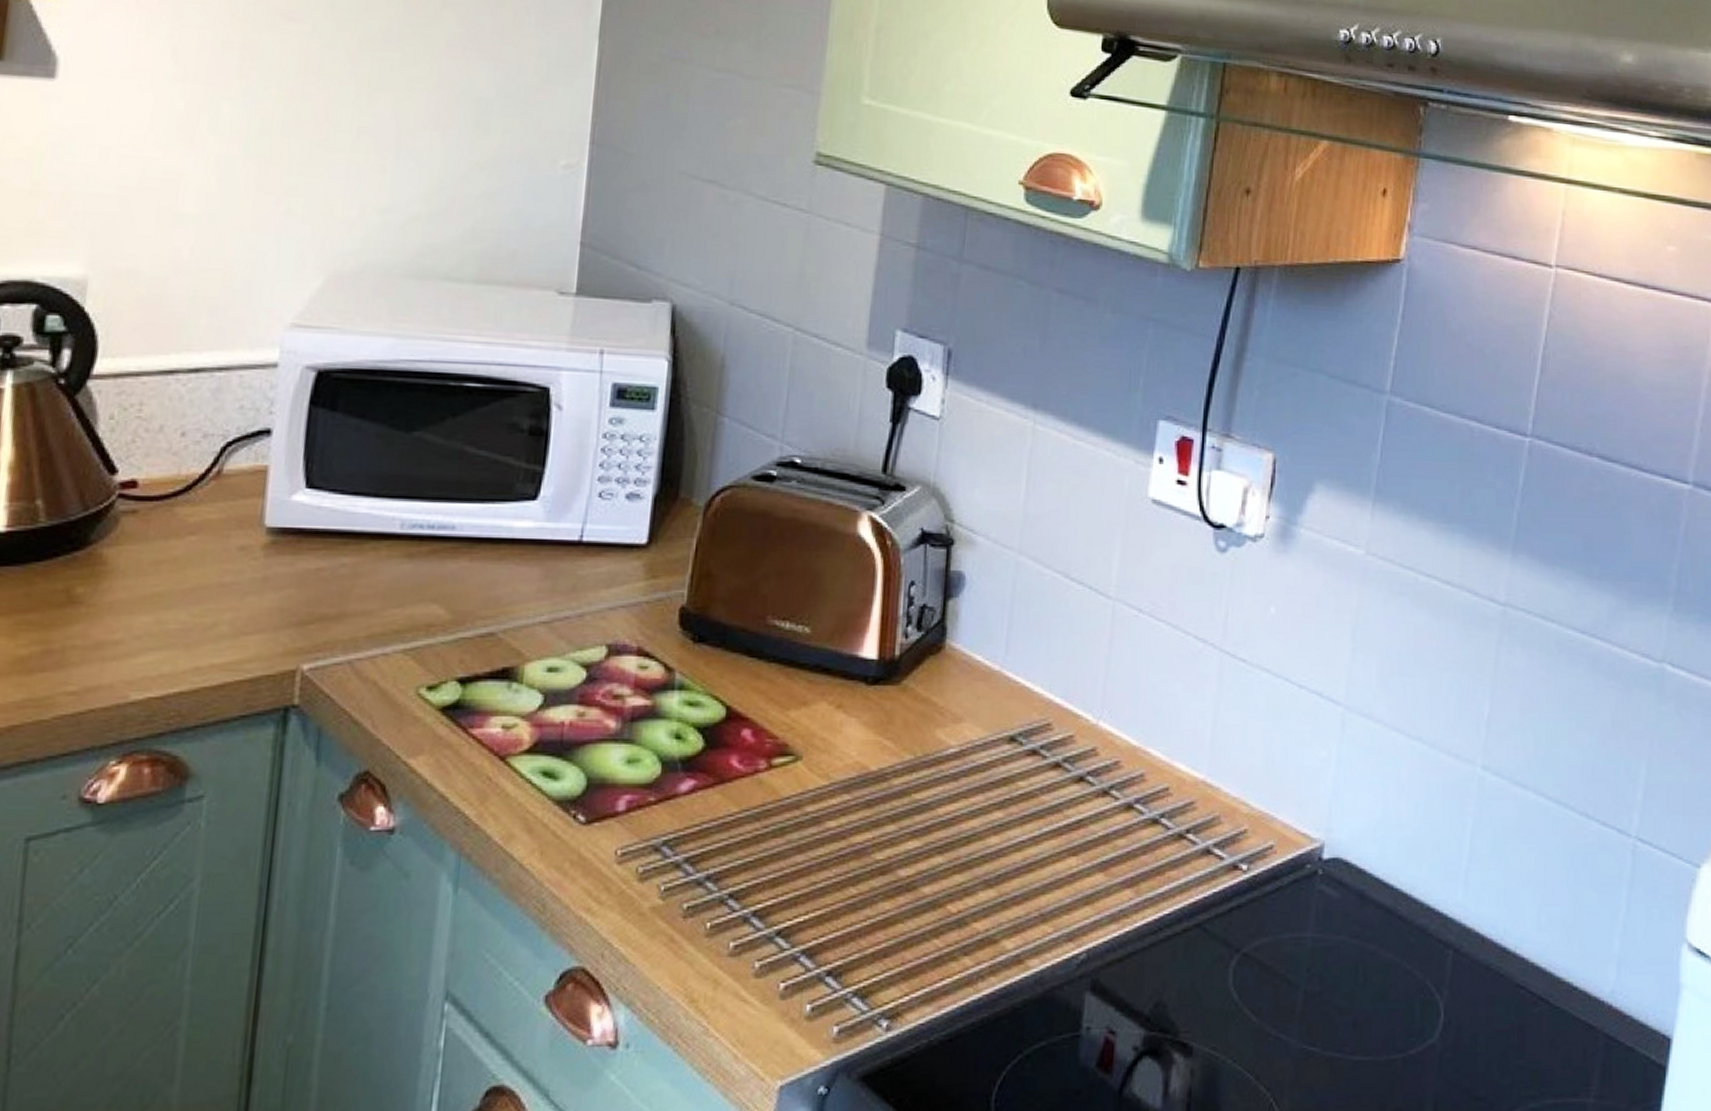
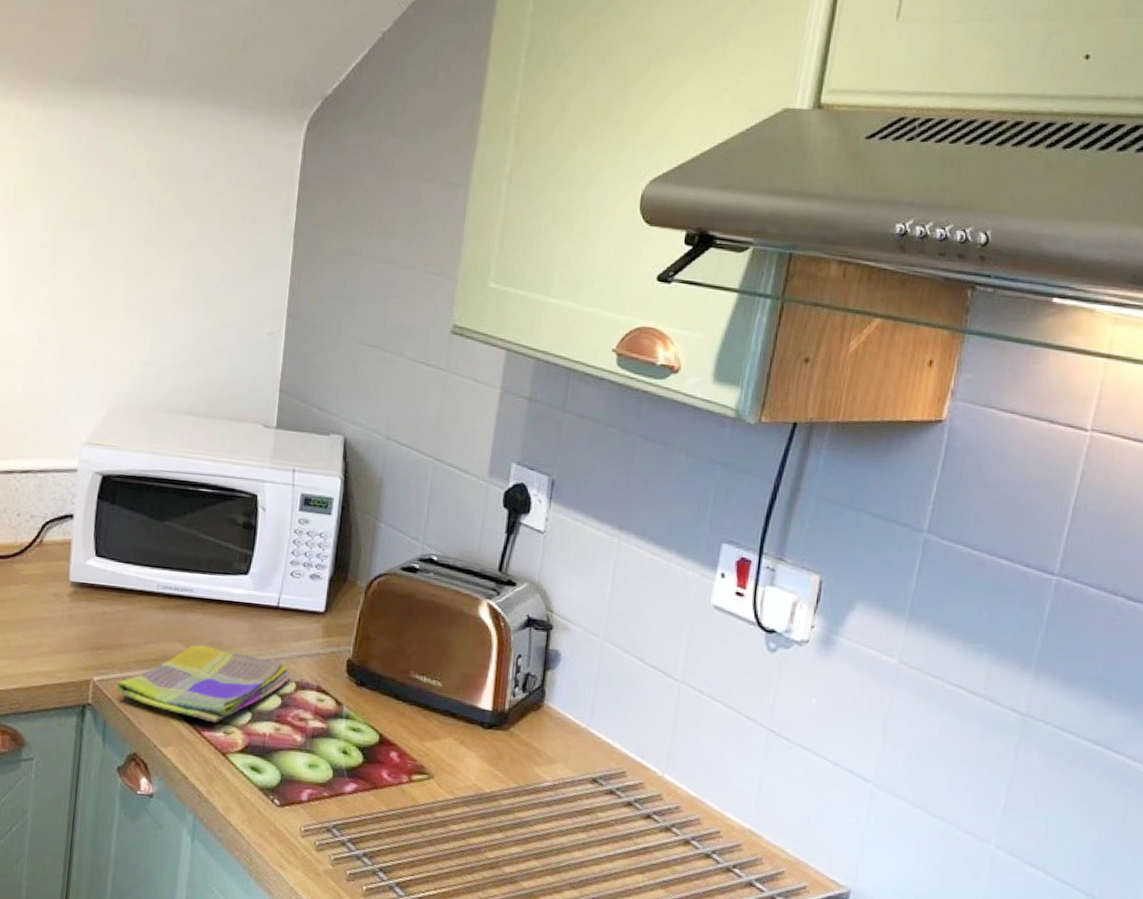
dish towel: none [337,605,600,715] -> present [116,645,291,723]

